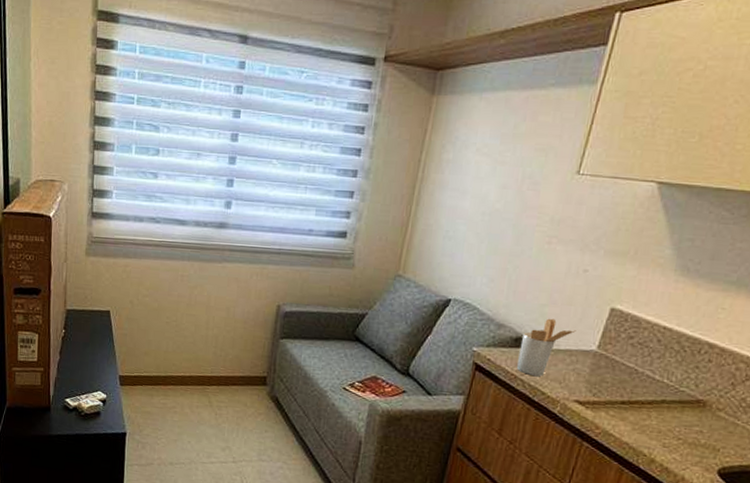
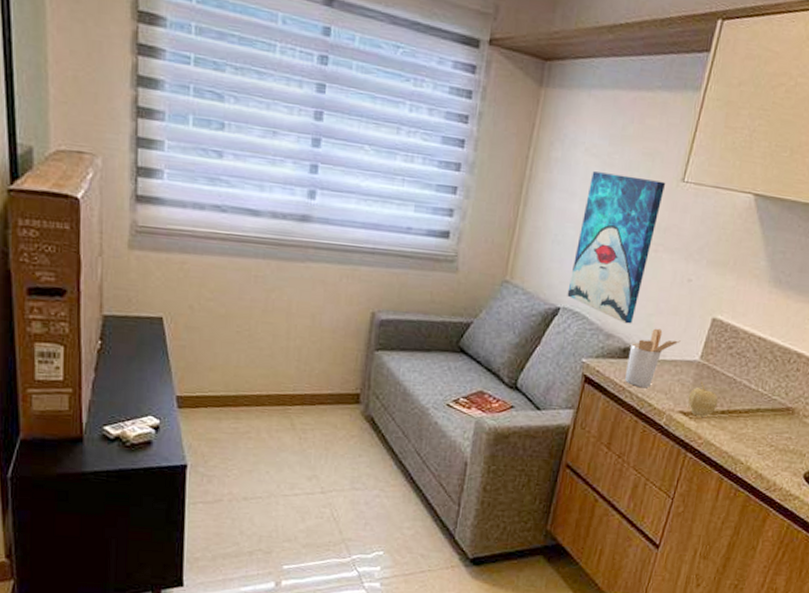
wall art: none [458,170,560,315] -> present [567,171,666,324]
fruit: none [584,371,618,407] -> present [688,381,719,417]

